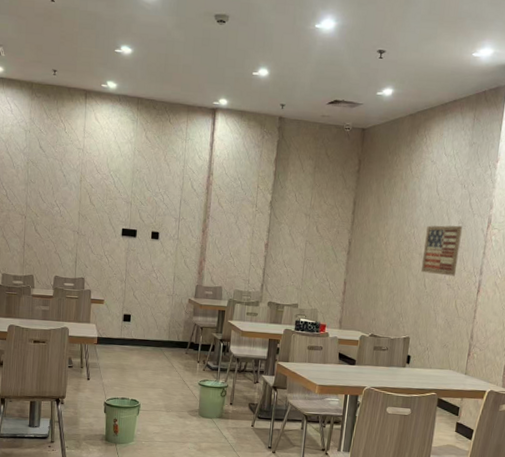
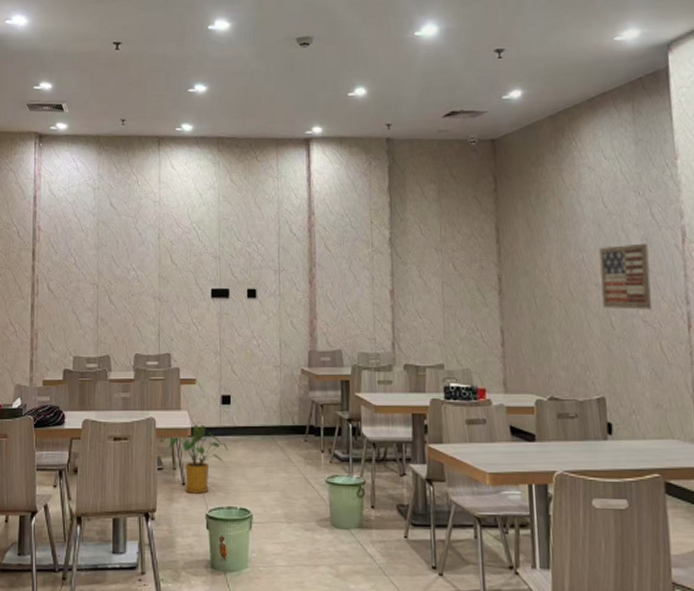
house plant: none [71,335,126,387] -> present [160,424,229,494]

